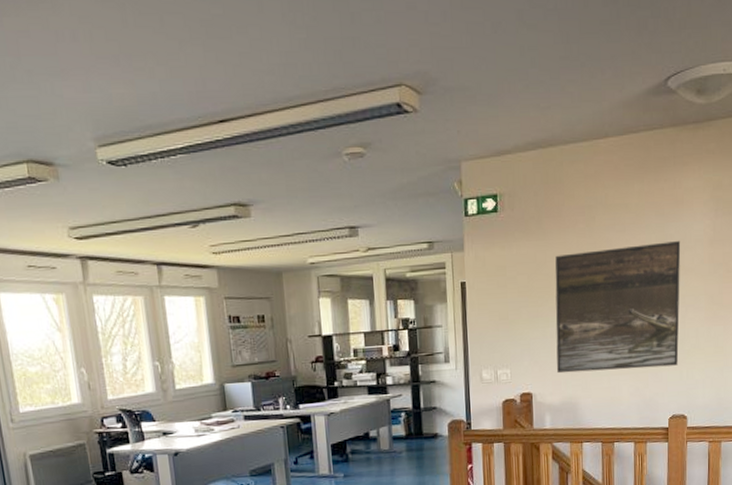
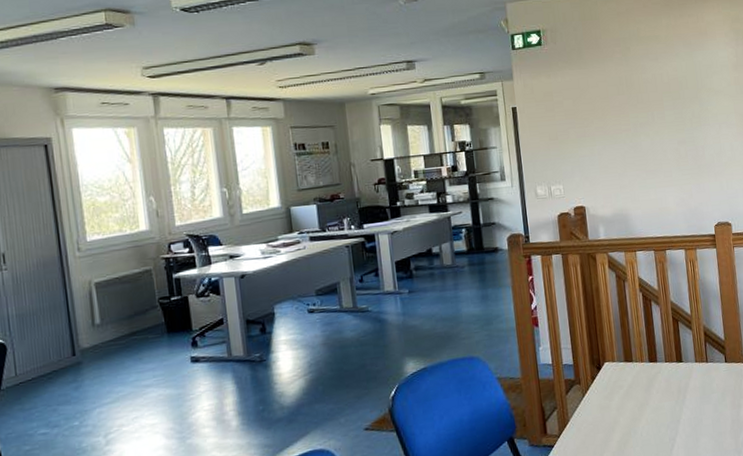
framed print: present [555,241,681,374] -> none [597,67,718,188]

